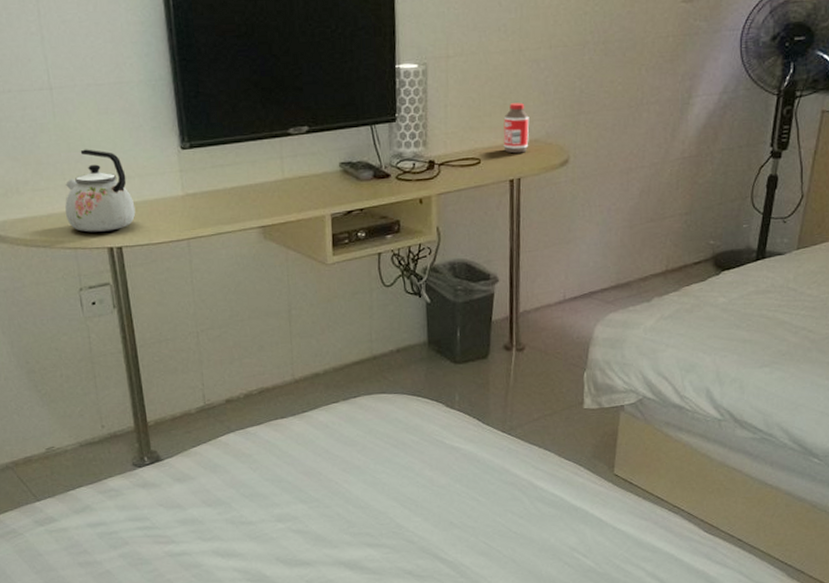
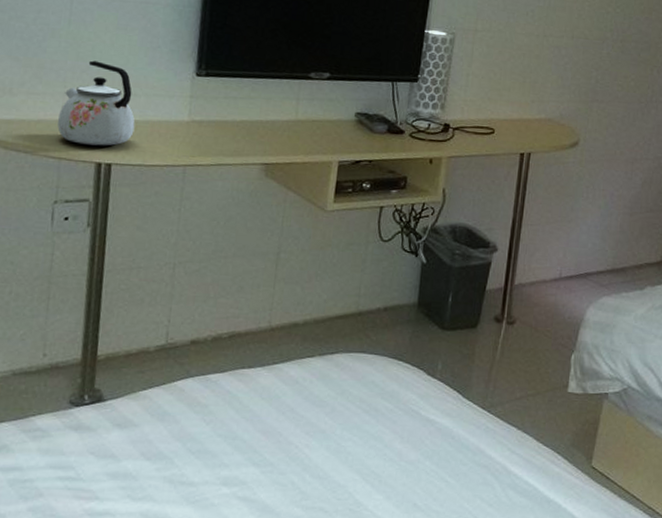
bottle: present [503,102,530,154] -> none [518,82,546,130]

